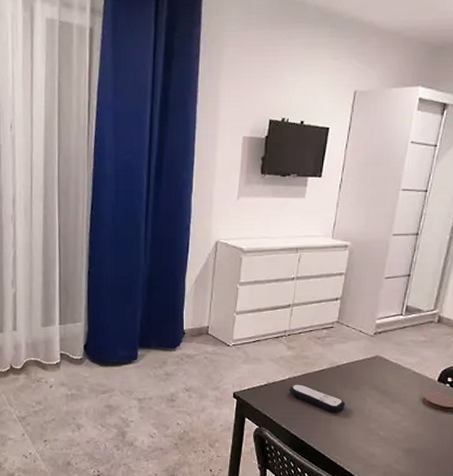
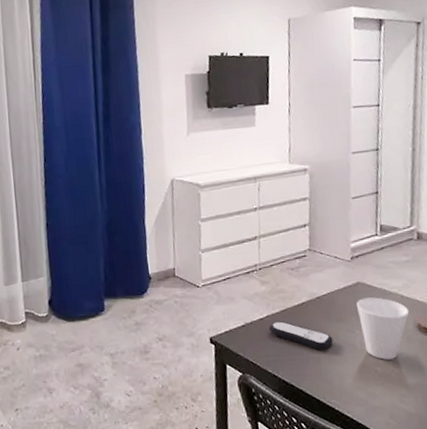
cup: none [371,370,418,426] -> present [356,297,410,360]

